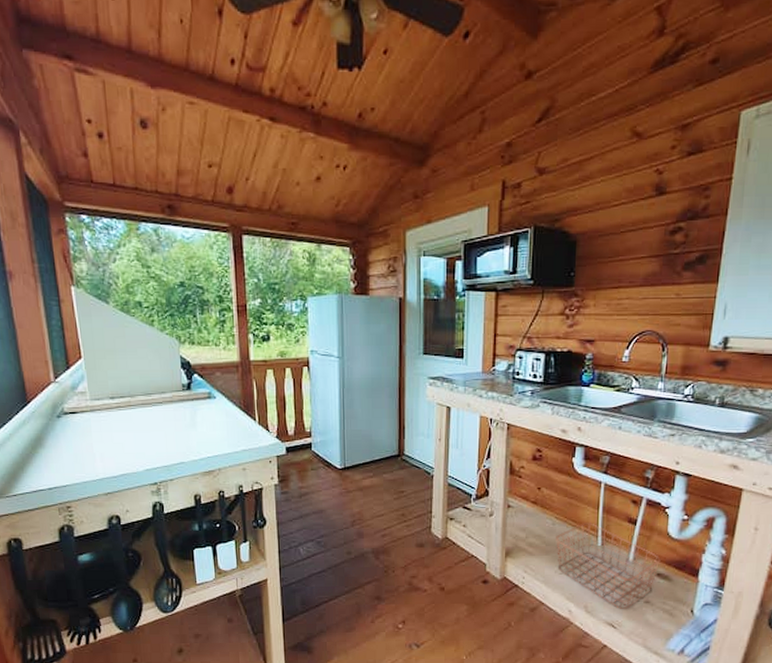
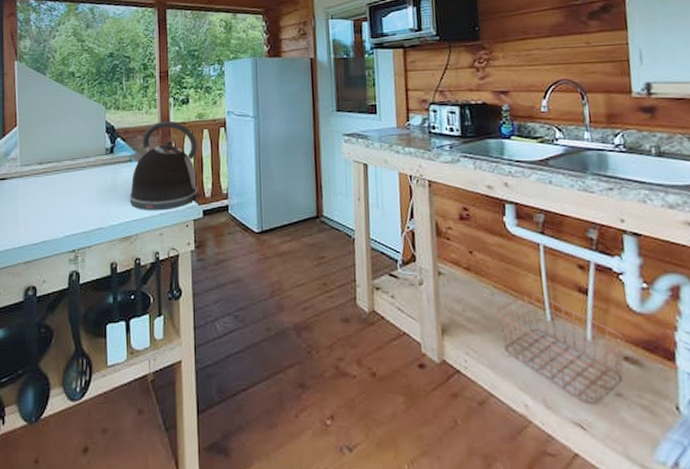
kettle: none [209,358,284,447] -> present [129,121,201,211]

